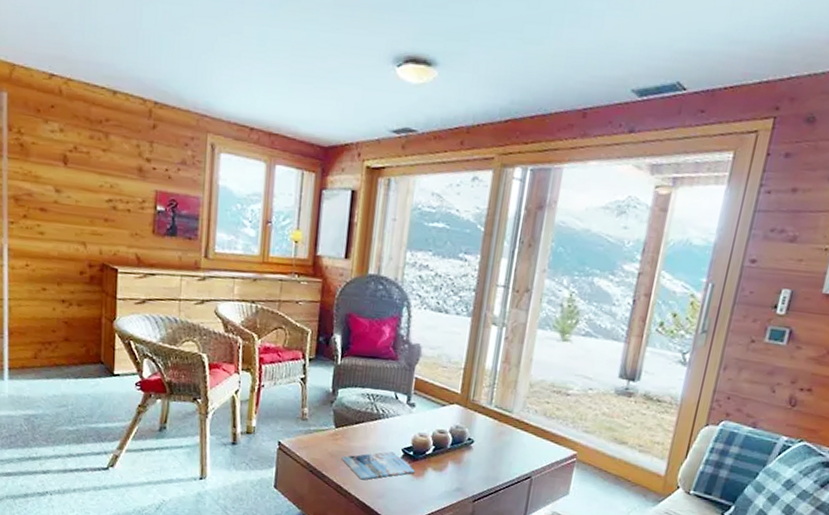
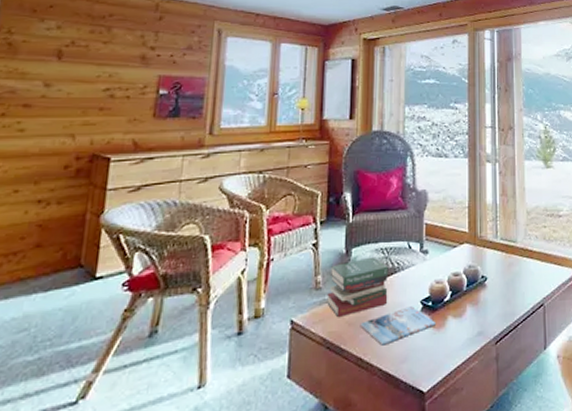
books: none [312,400,374,448] -> present [327,256,389,318]

